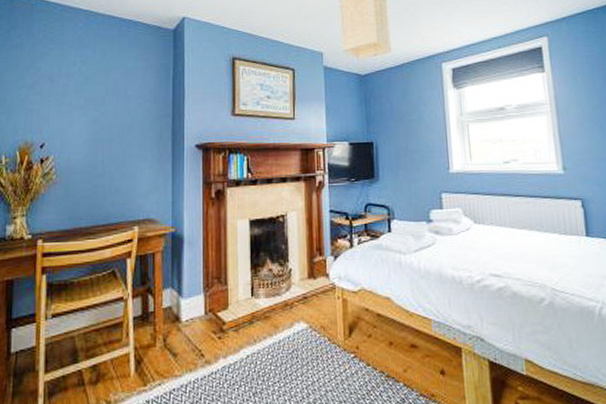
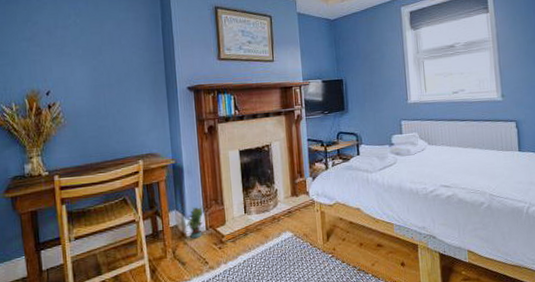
potted plant: none [180,284,204,325] -> present [184,205,204,239]

